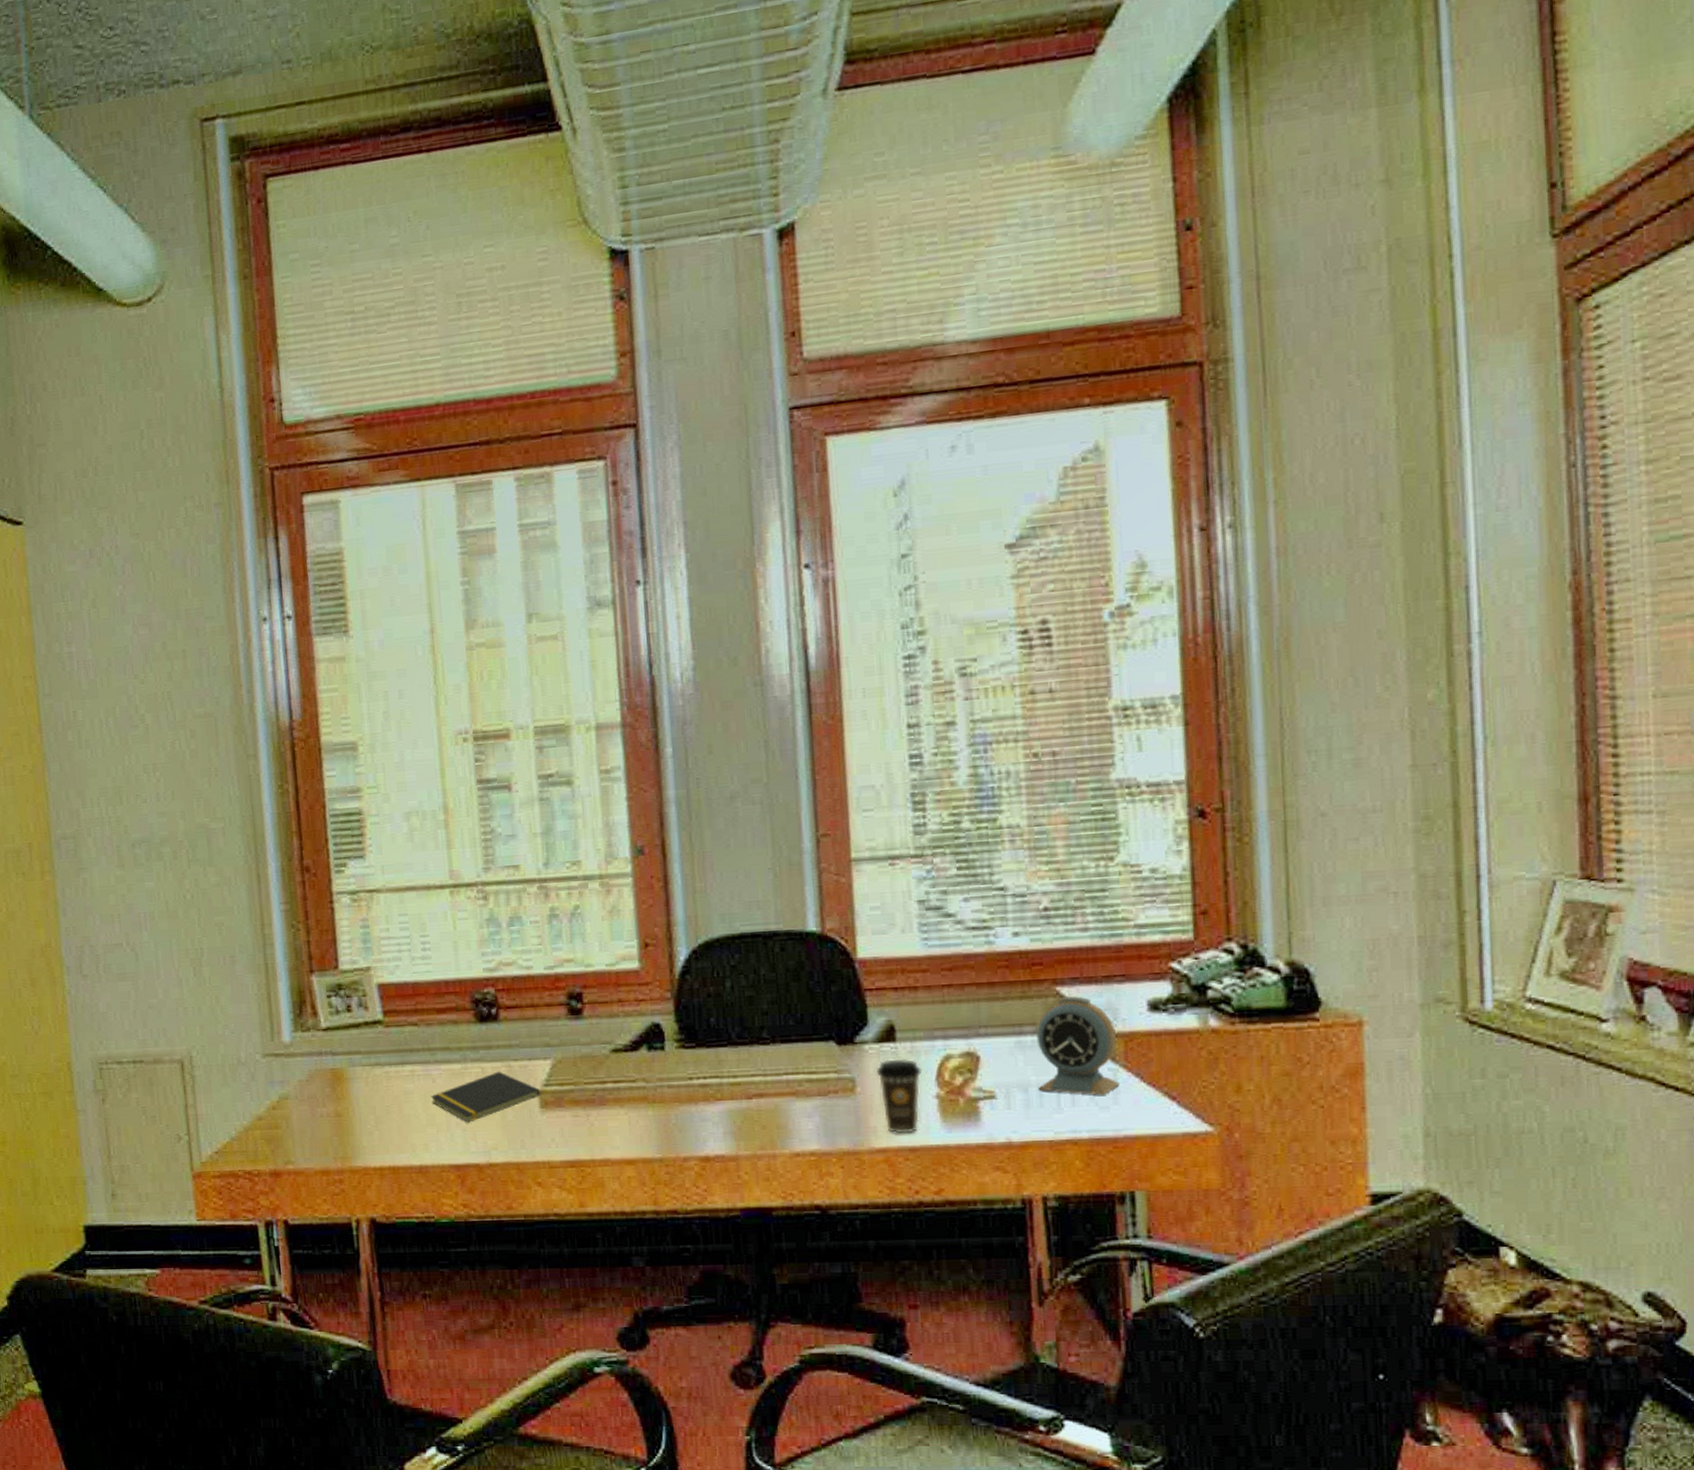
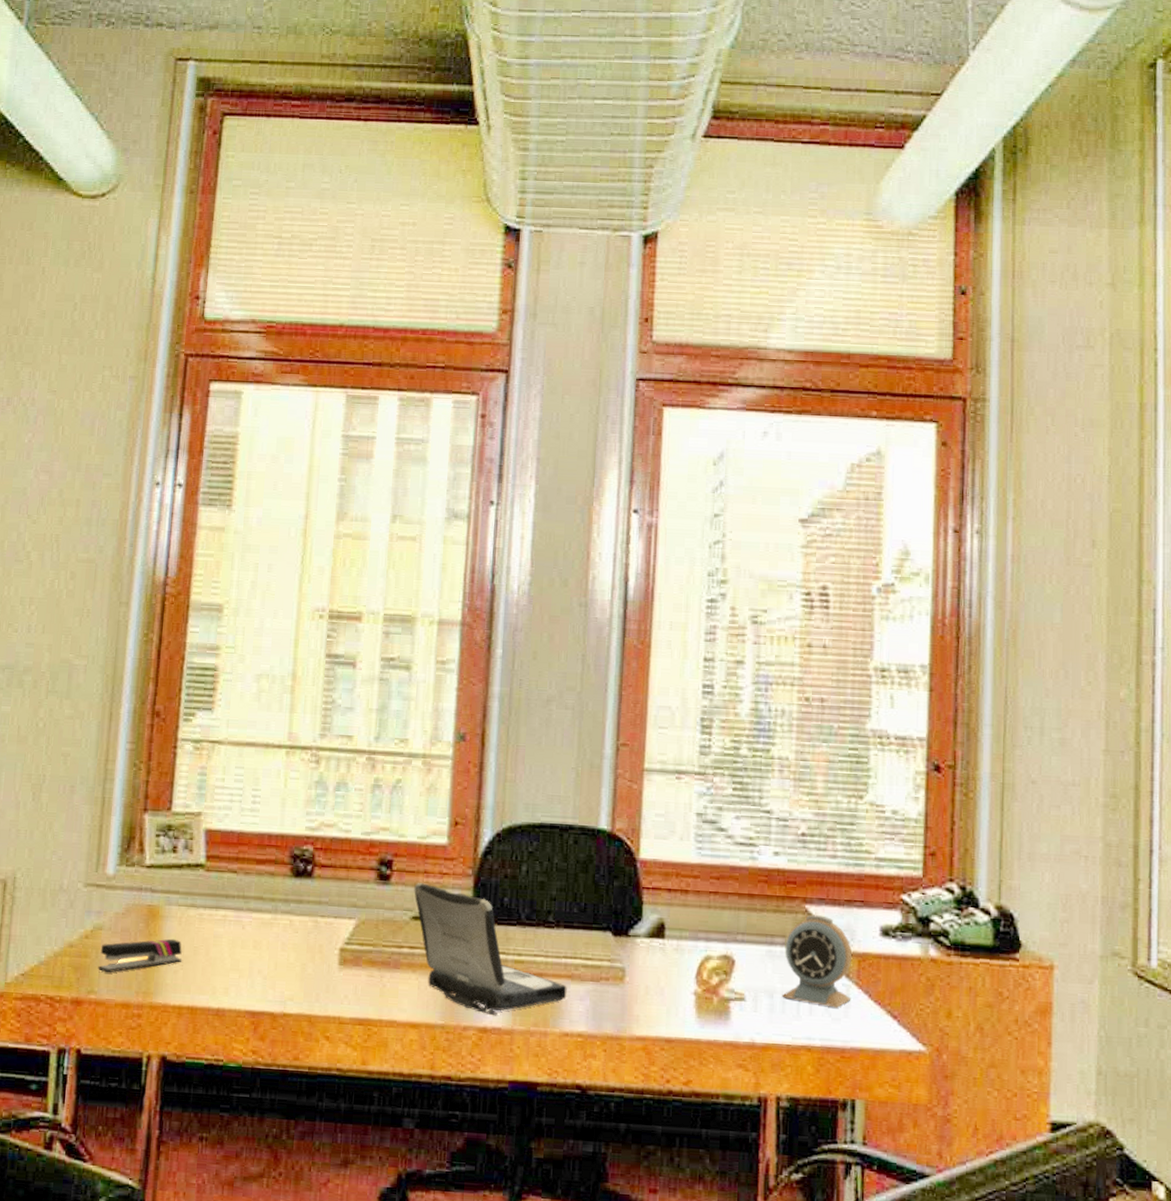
stapler: none [290,1100,375,1142] -> present [98,938,182,973]
notepad: present [430,1071,541,1123] -> none [238,925,342,972]
laptop: none [609,1013,793,1144] -> present [414,883,567,1016]
coffee cup: present [876,1058,923,1133] -> none [644,954,685,1025]

